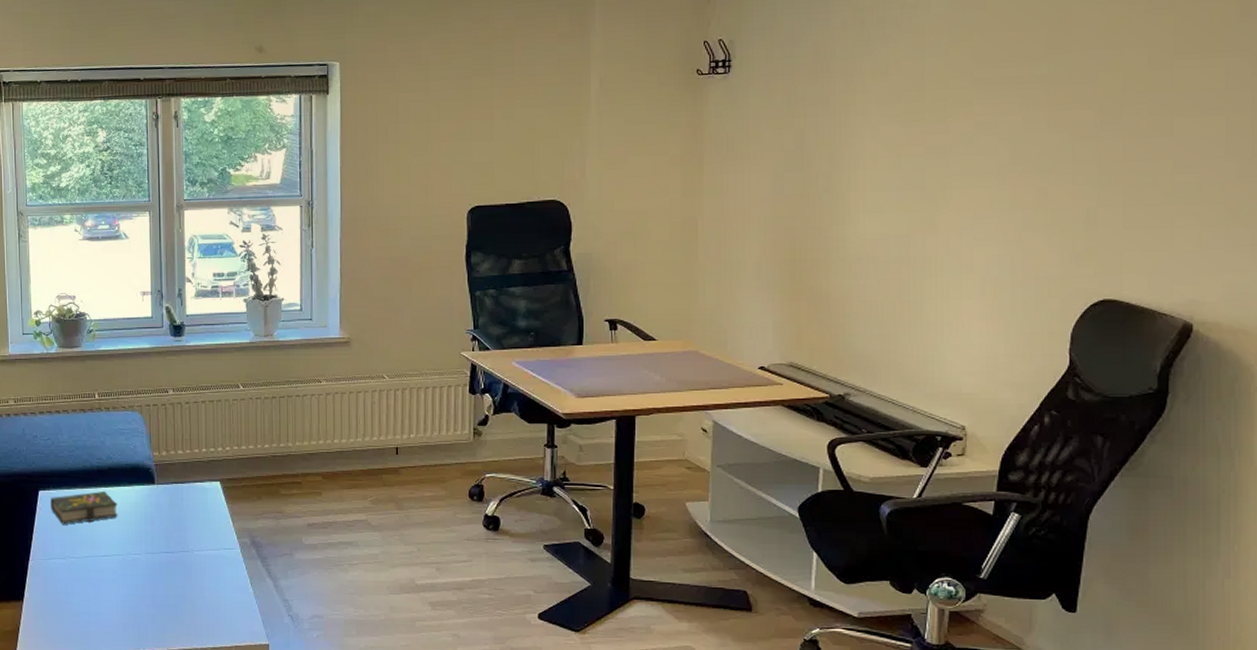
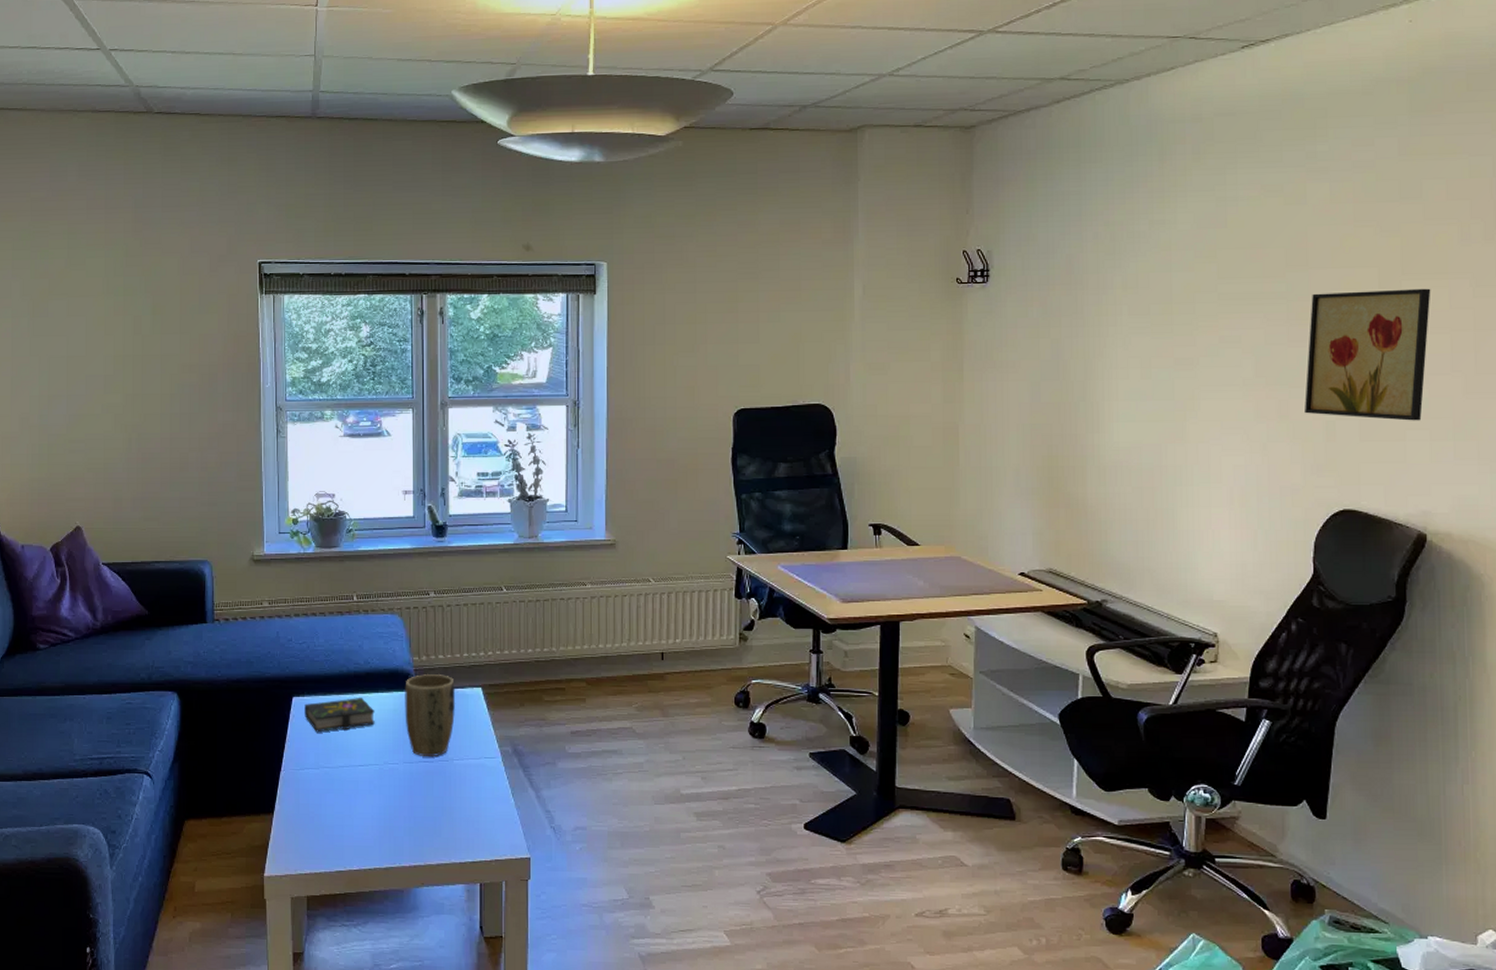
plant pot: none [146,469,195,547] -> present [405,674,456,756]
wall art: none [1064,68,1206,207] -> present [1305,288,1431,421]

